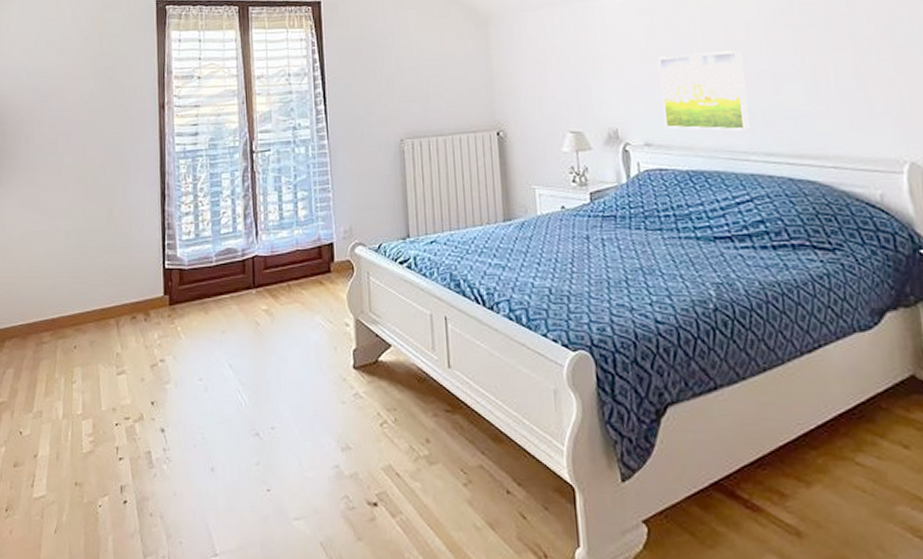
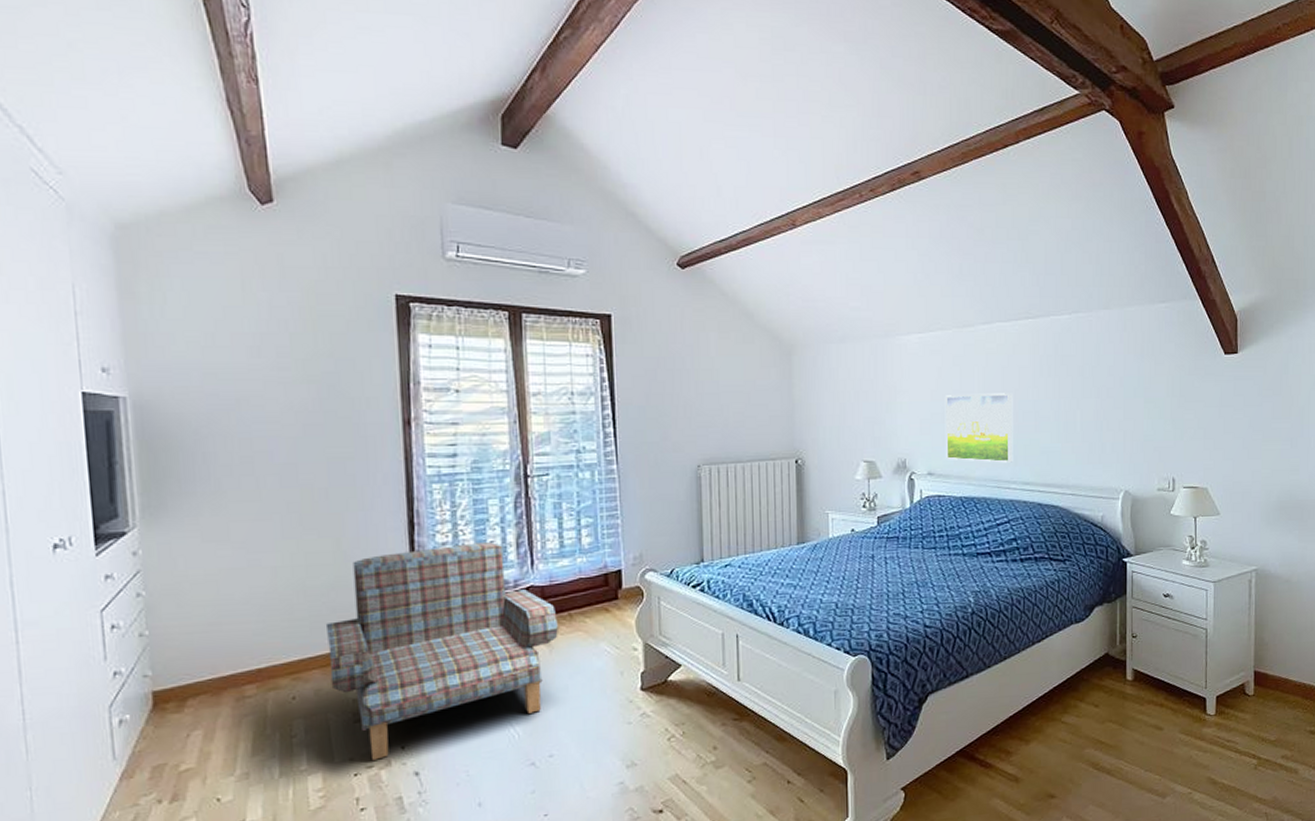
armchair: none [99,213,279,412] -> present [325,542,558,760]

